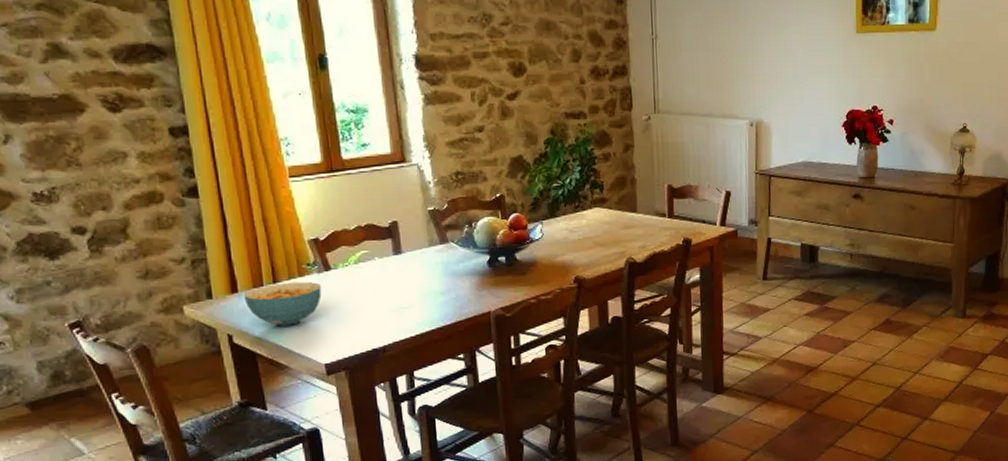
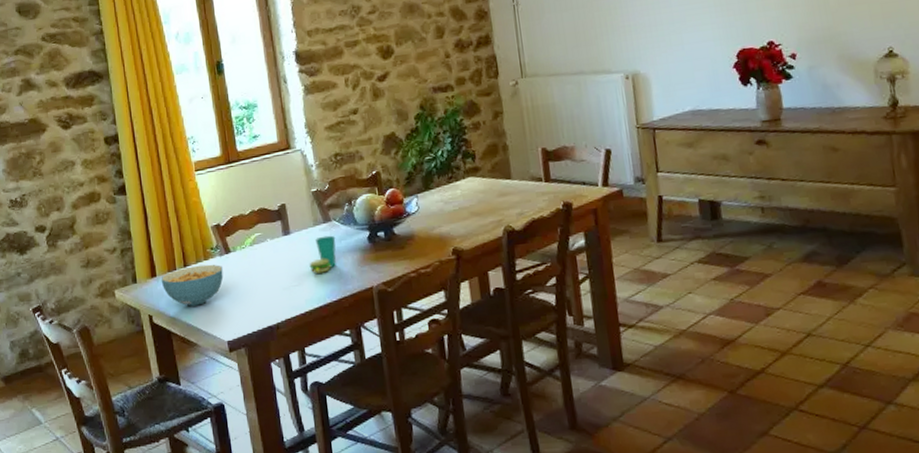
cup: none [422,257,453,296] -> present [309,235,336,274]

